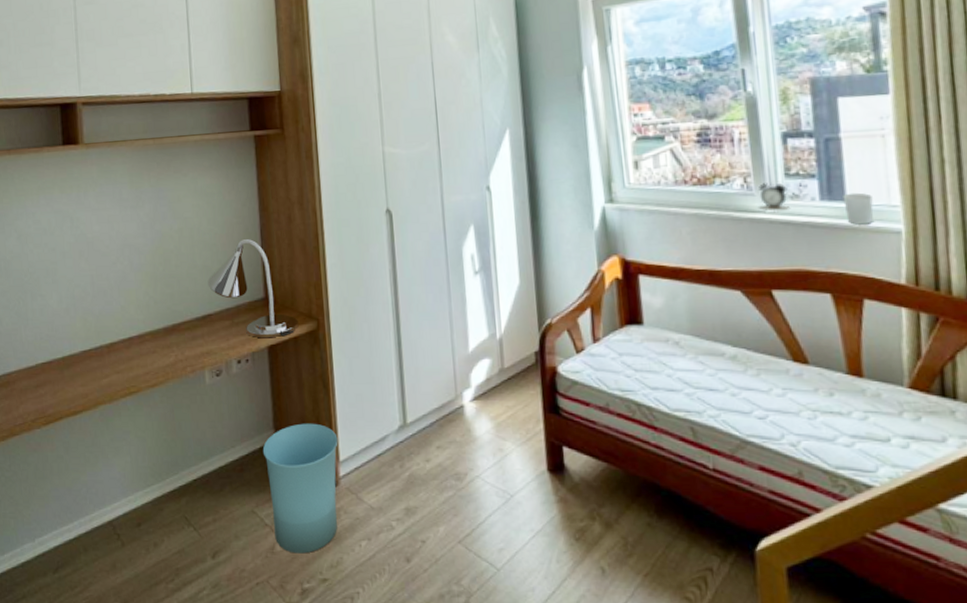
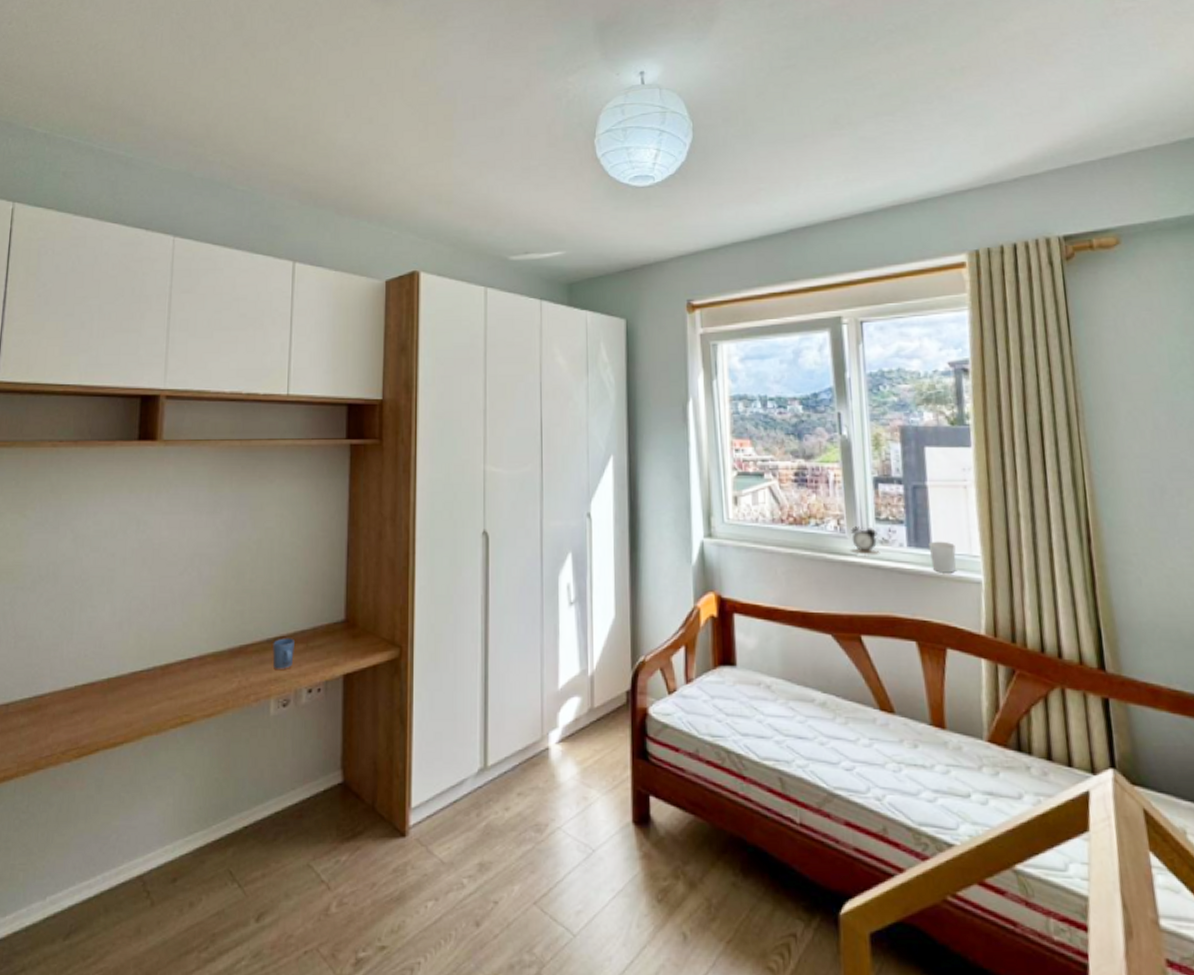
mug: none [202,316,222,344] -> present [272,638,294,669]
table lamp: present [207,238,299,339] -> none [283,554,380,666]
waste bin: present [262,423,338,554] -> none [326,763,411,916]

